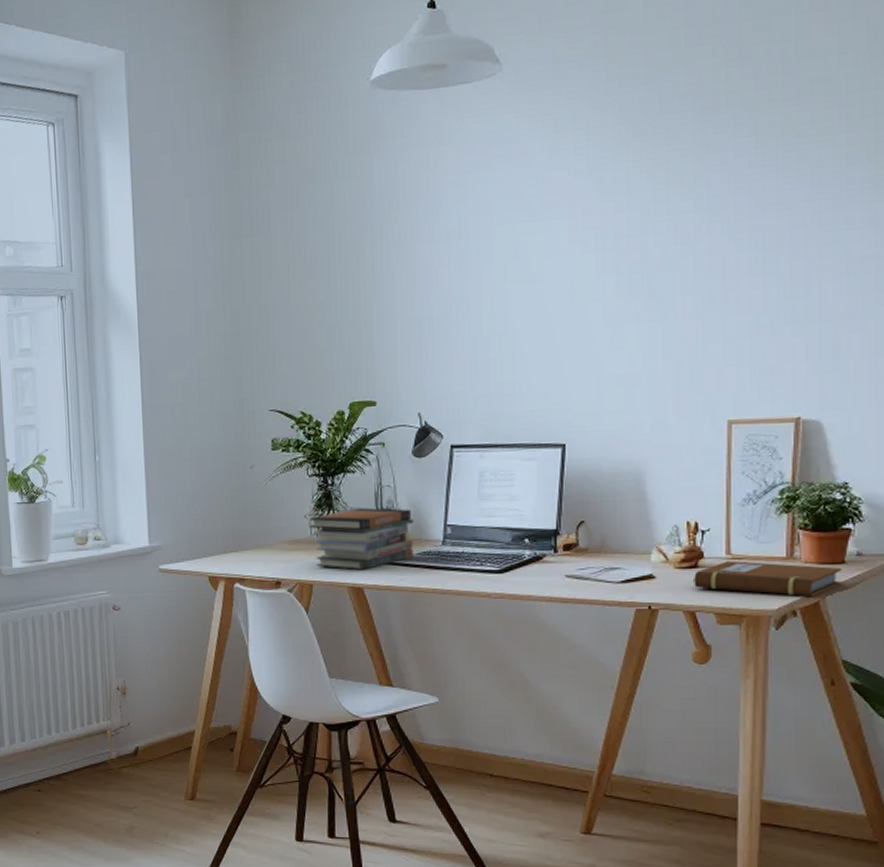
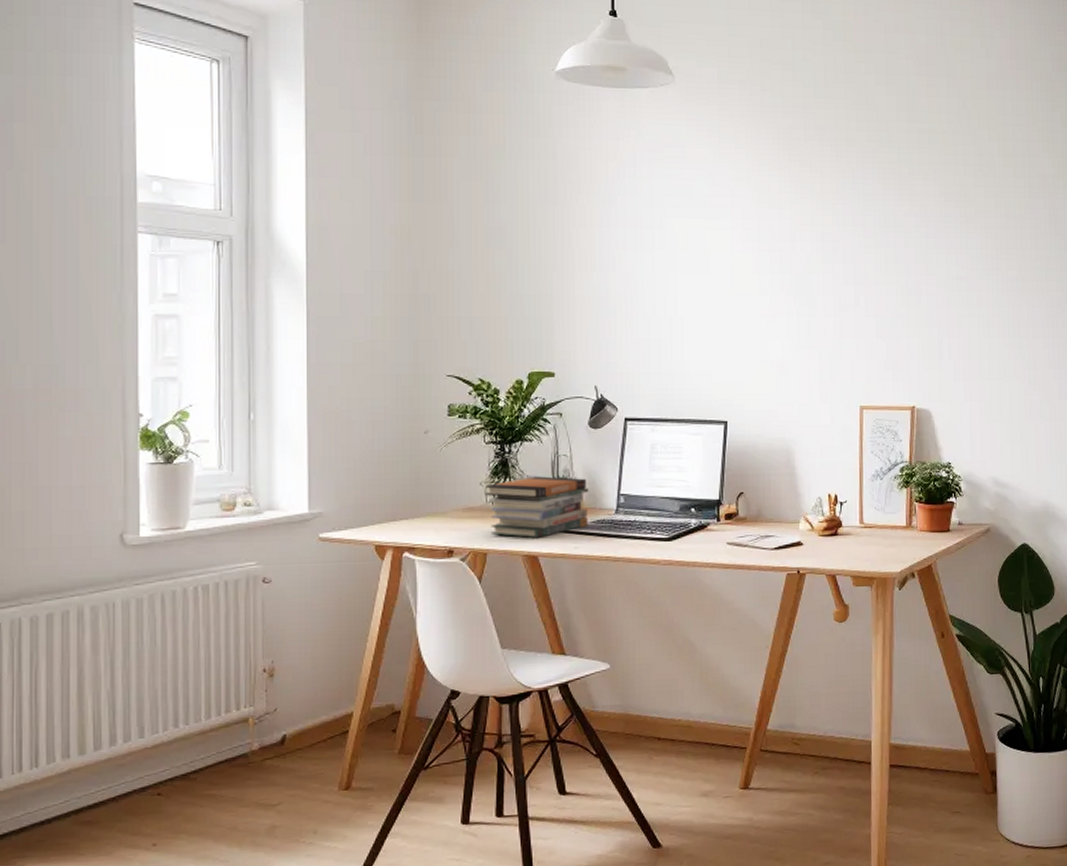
notebook: present [692,561,841,597] -> none [833,529,948,561]

